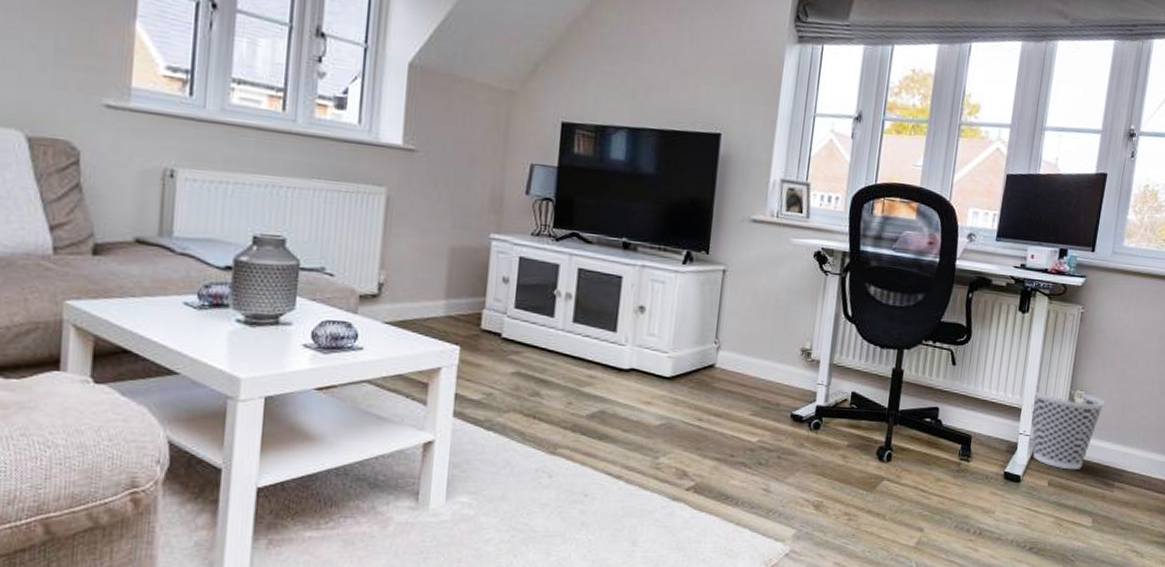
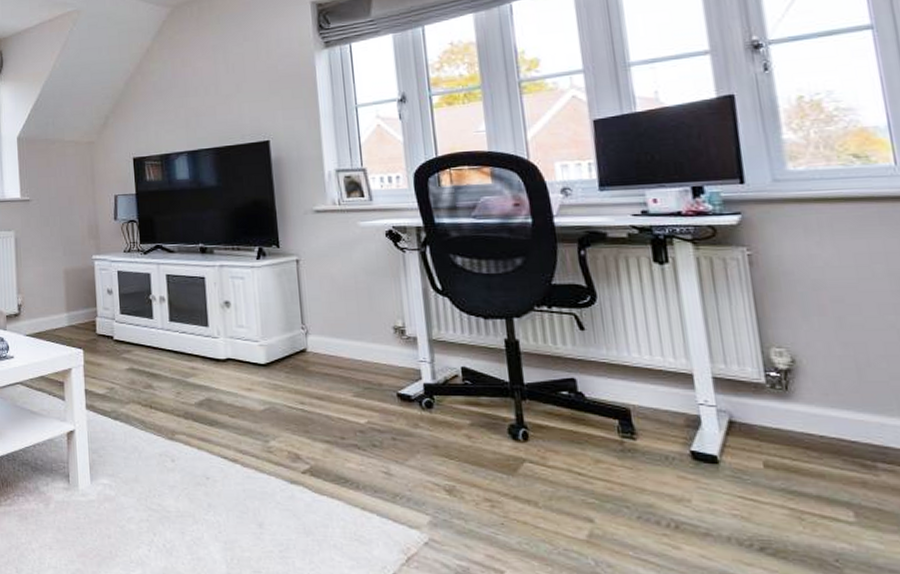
wastebasket: present [1031,386,1105,470] -> none [705,346,824,448]

